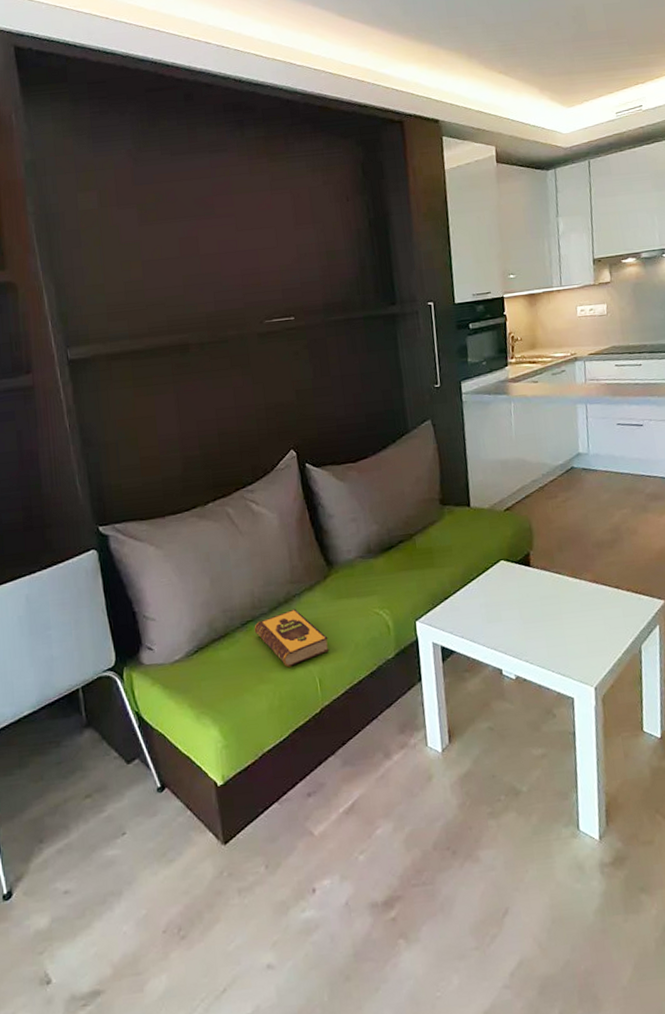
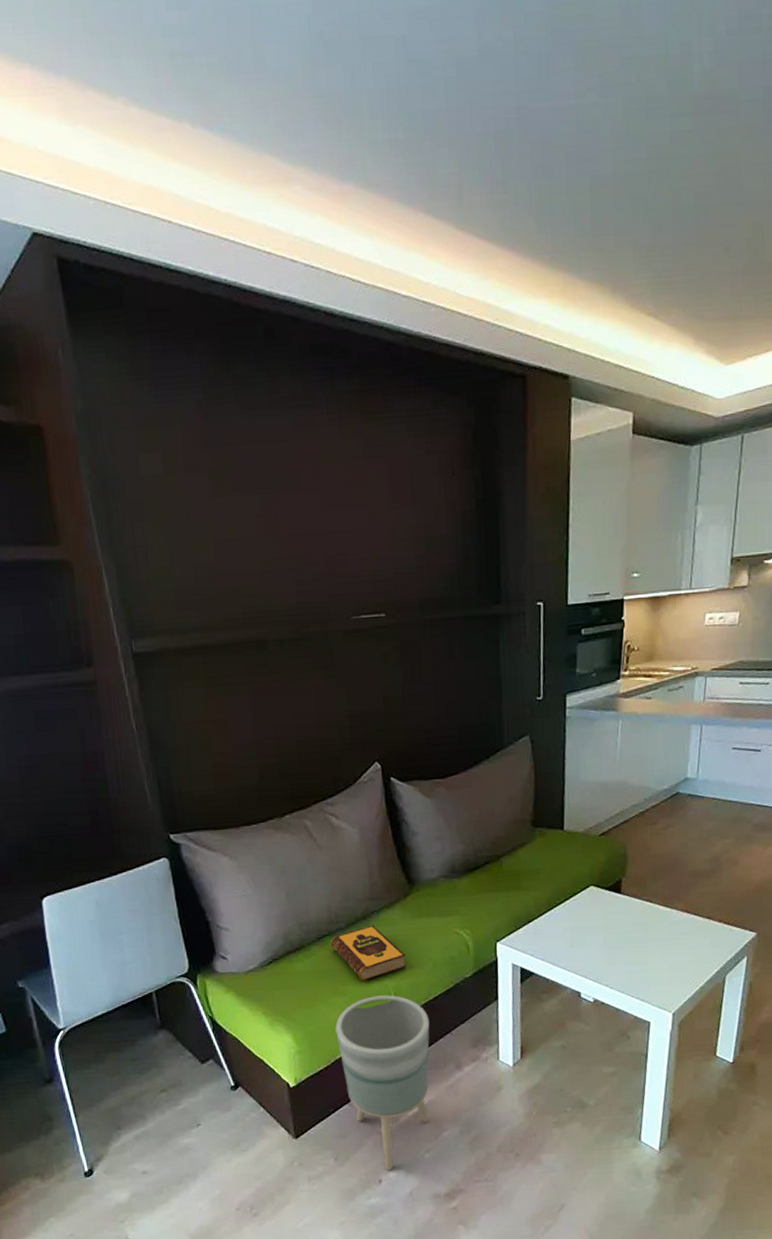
planter: none [262,680,362,877] -> present [335,995,430,1170]

